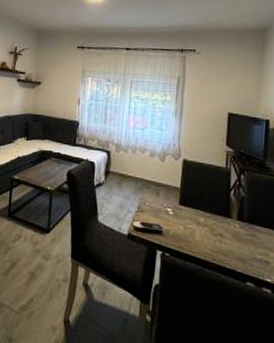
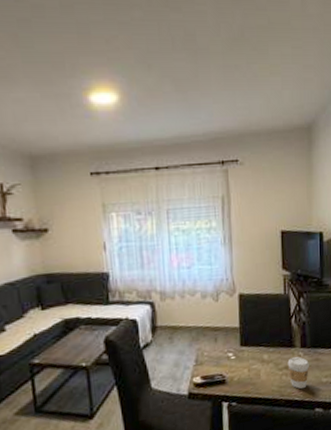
coffee cup: none [222,227,244,259] -> present [287,357,309,389]

